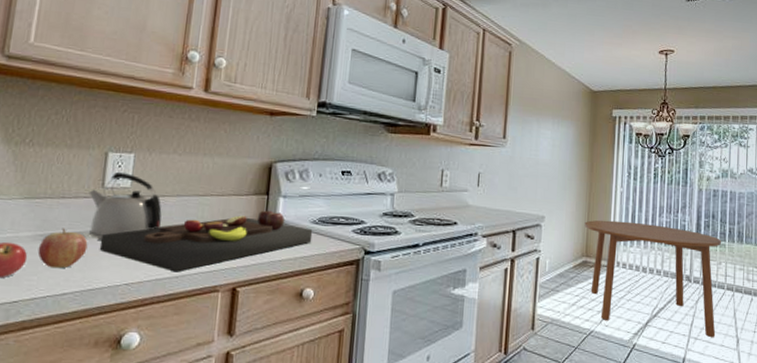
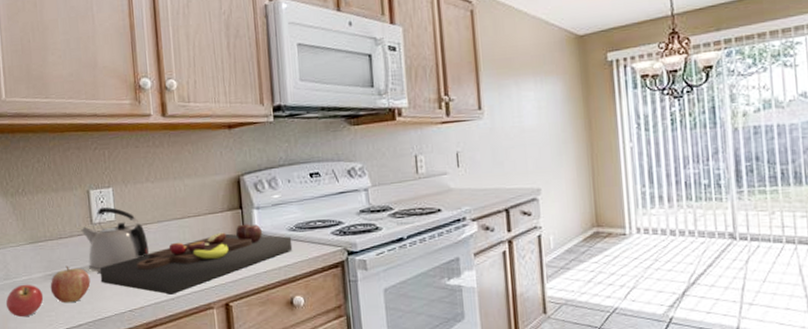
dining table: present [584,220,721,337] -> none [590,178,777,300]

